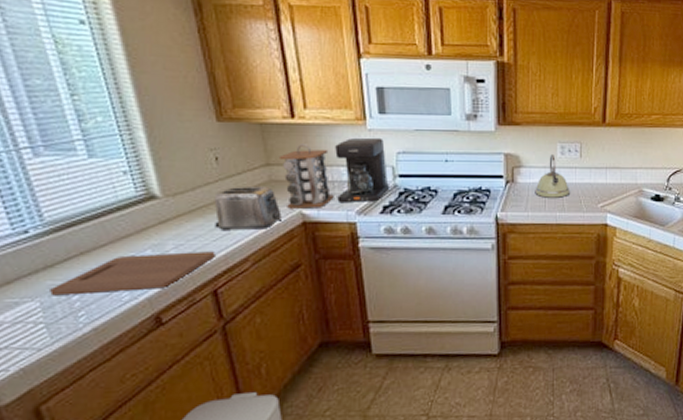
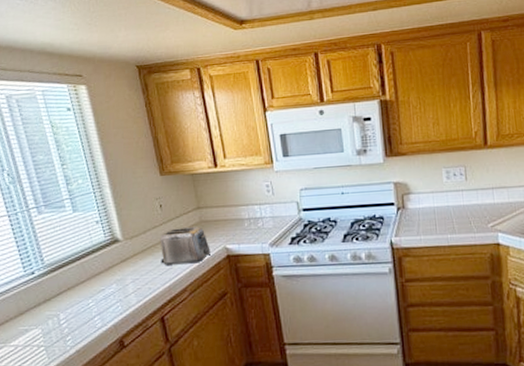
cutting board: present [50,251,215,296] -> none [48,283,162,324]
spice rack: present [278,144,334,209] -> none [206,188,251,244]
coffee maker: present [335,137,389,202] -> none [250,177,295,236]
kettle: present [535,154,569,198] -> none [425,179,459,222]

